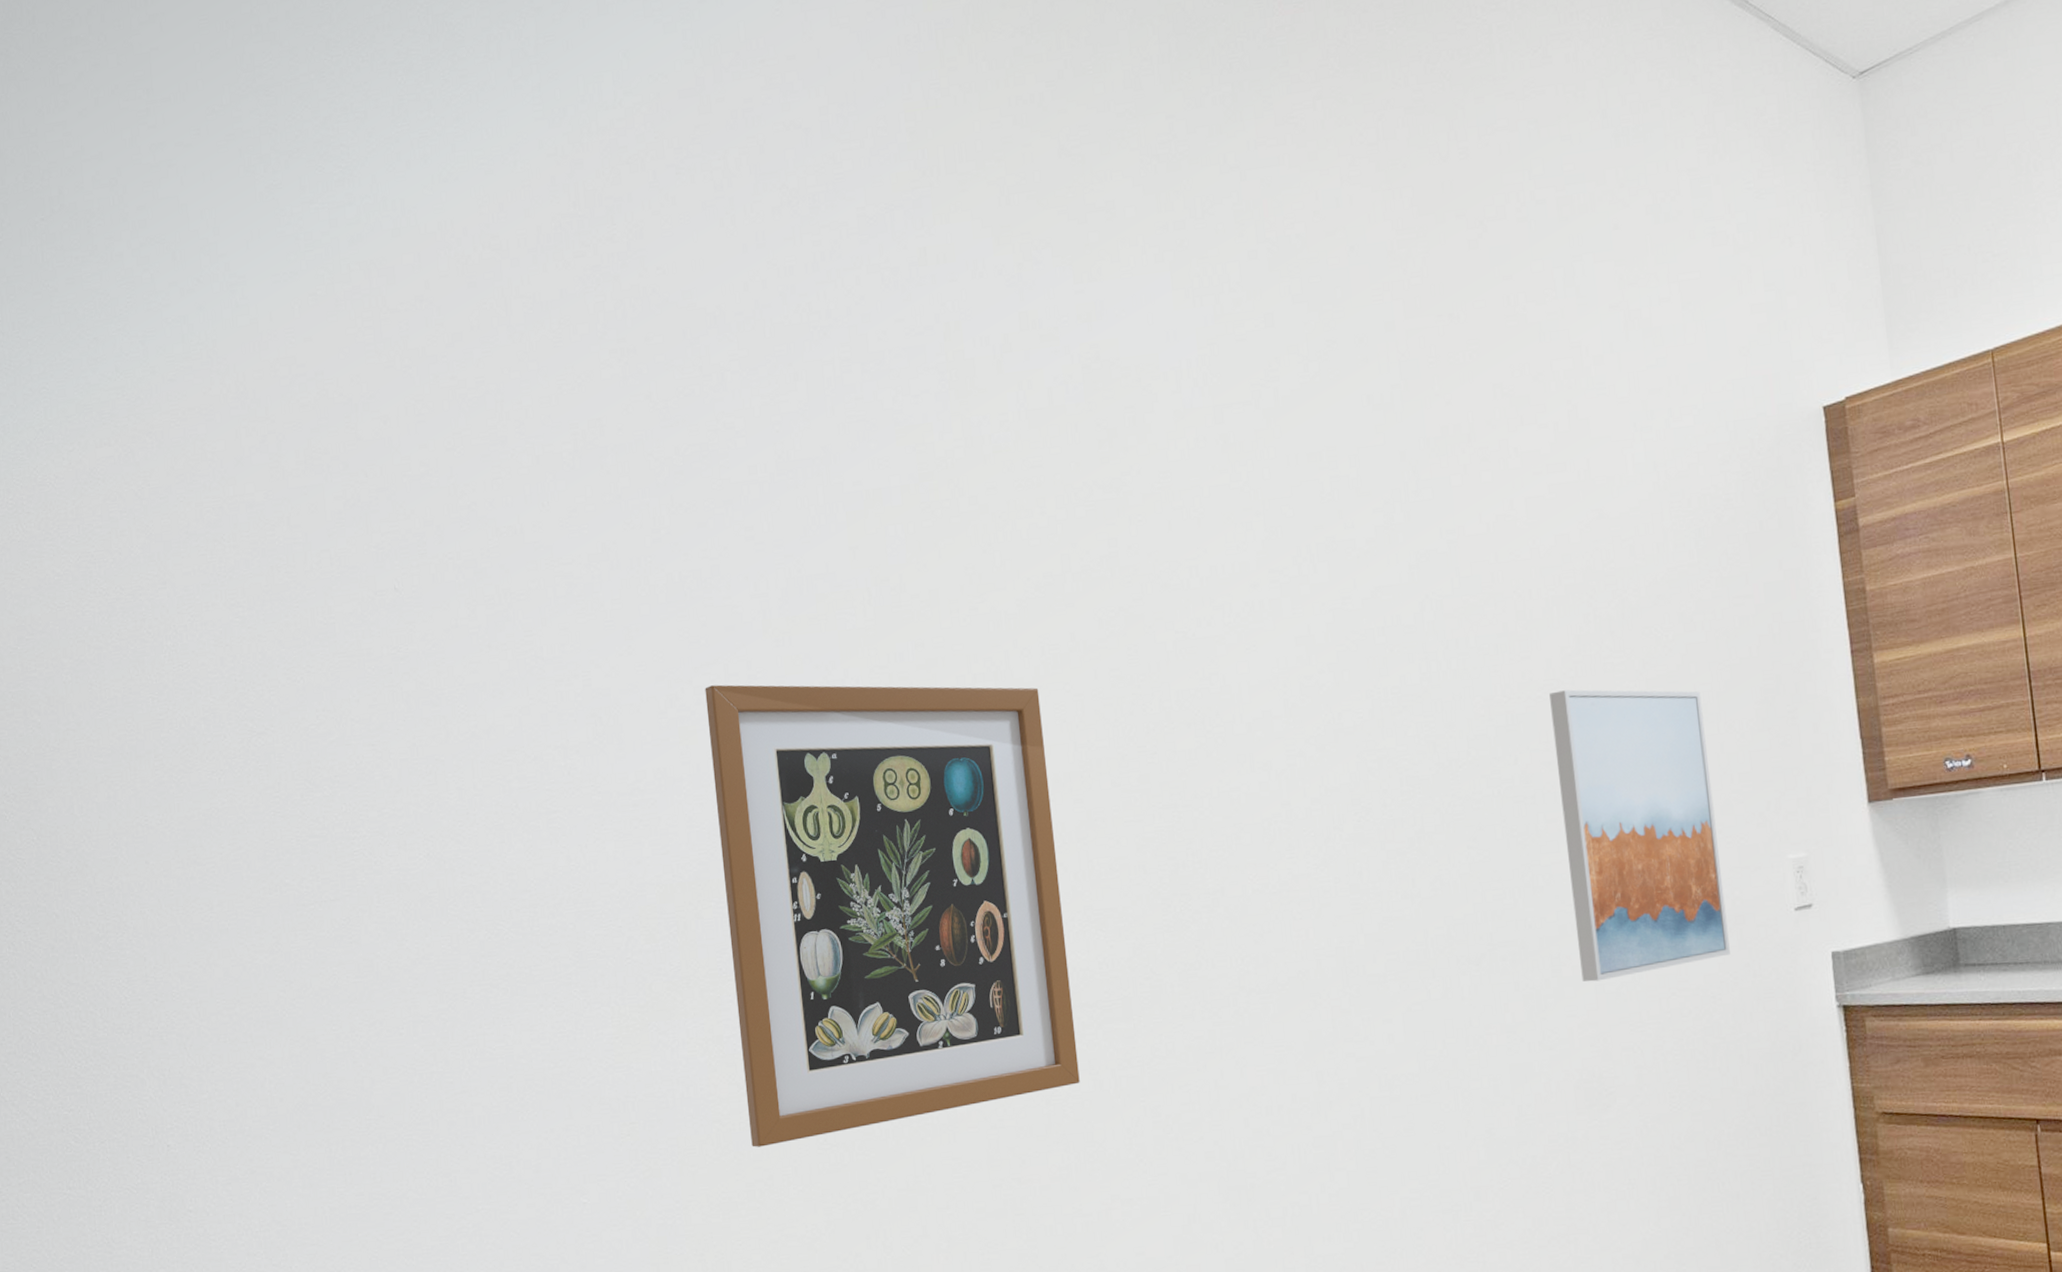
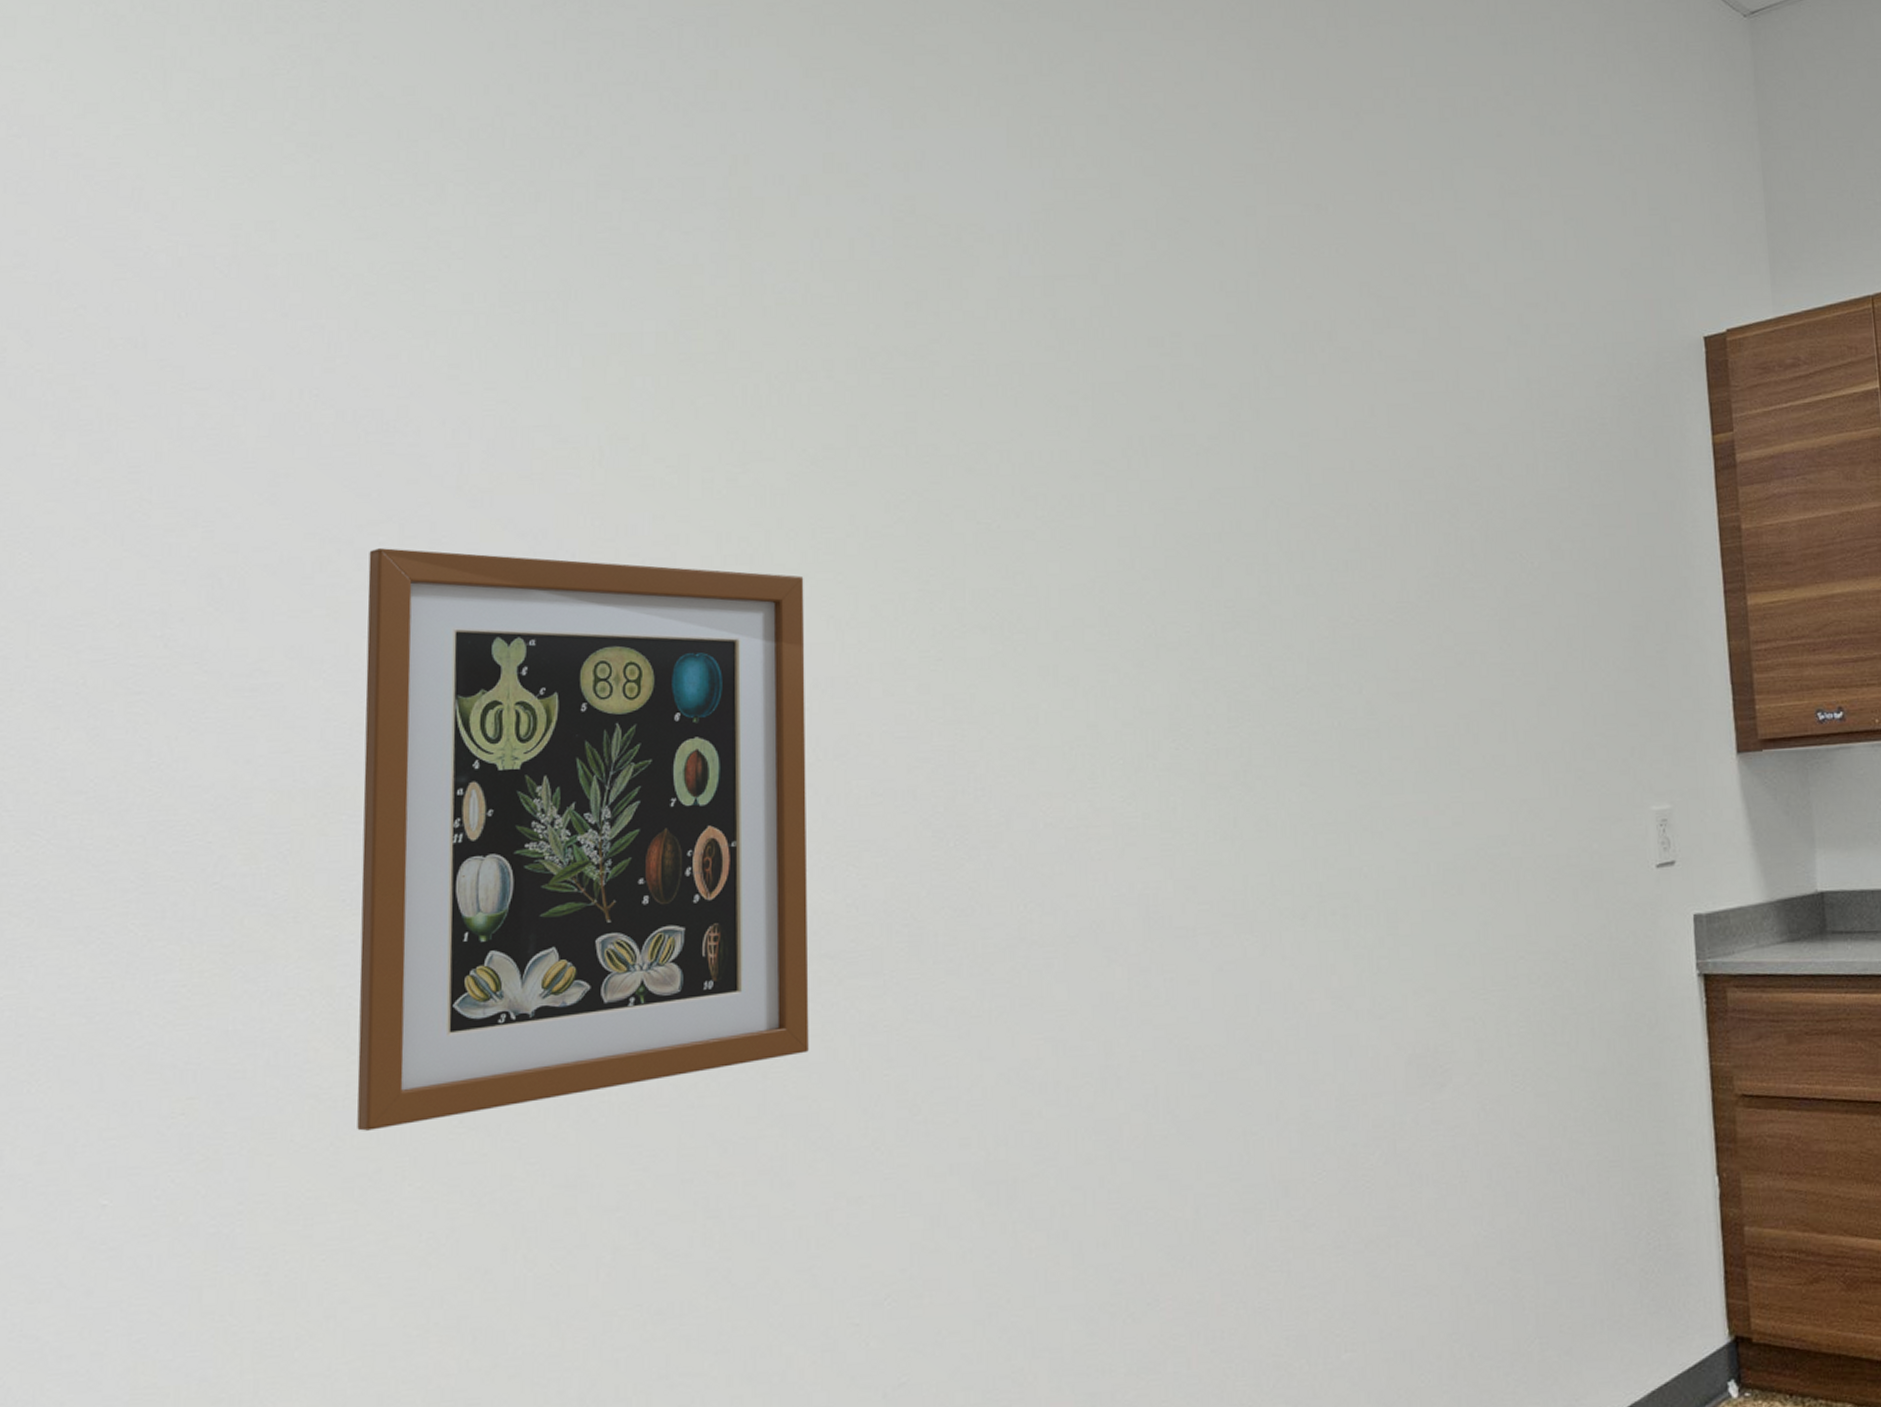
wall art: present [1549,689,1730,982] -> none [1402,614,1585,942]

